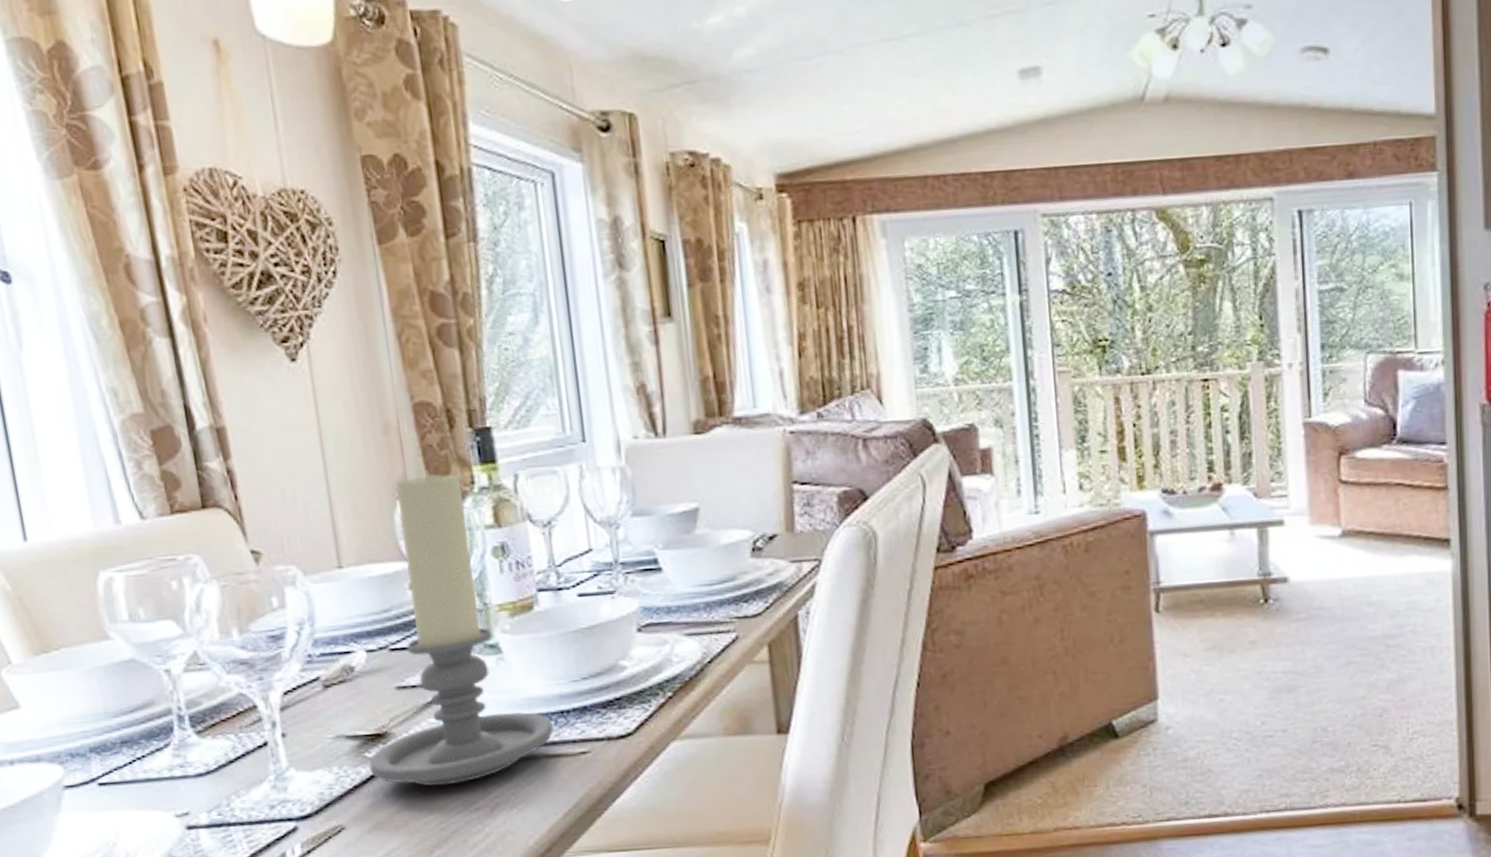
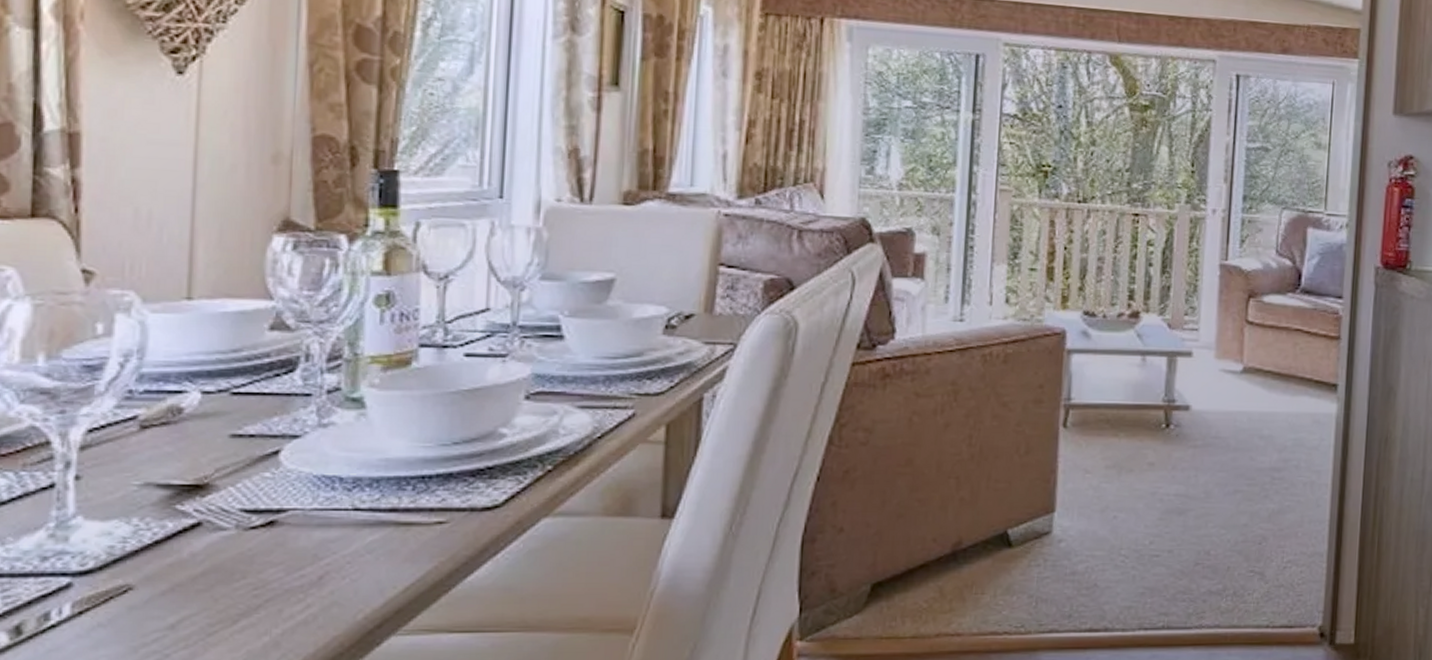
candle holder: present [369,470,555,786] -> none [178,207,411,548]

